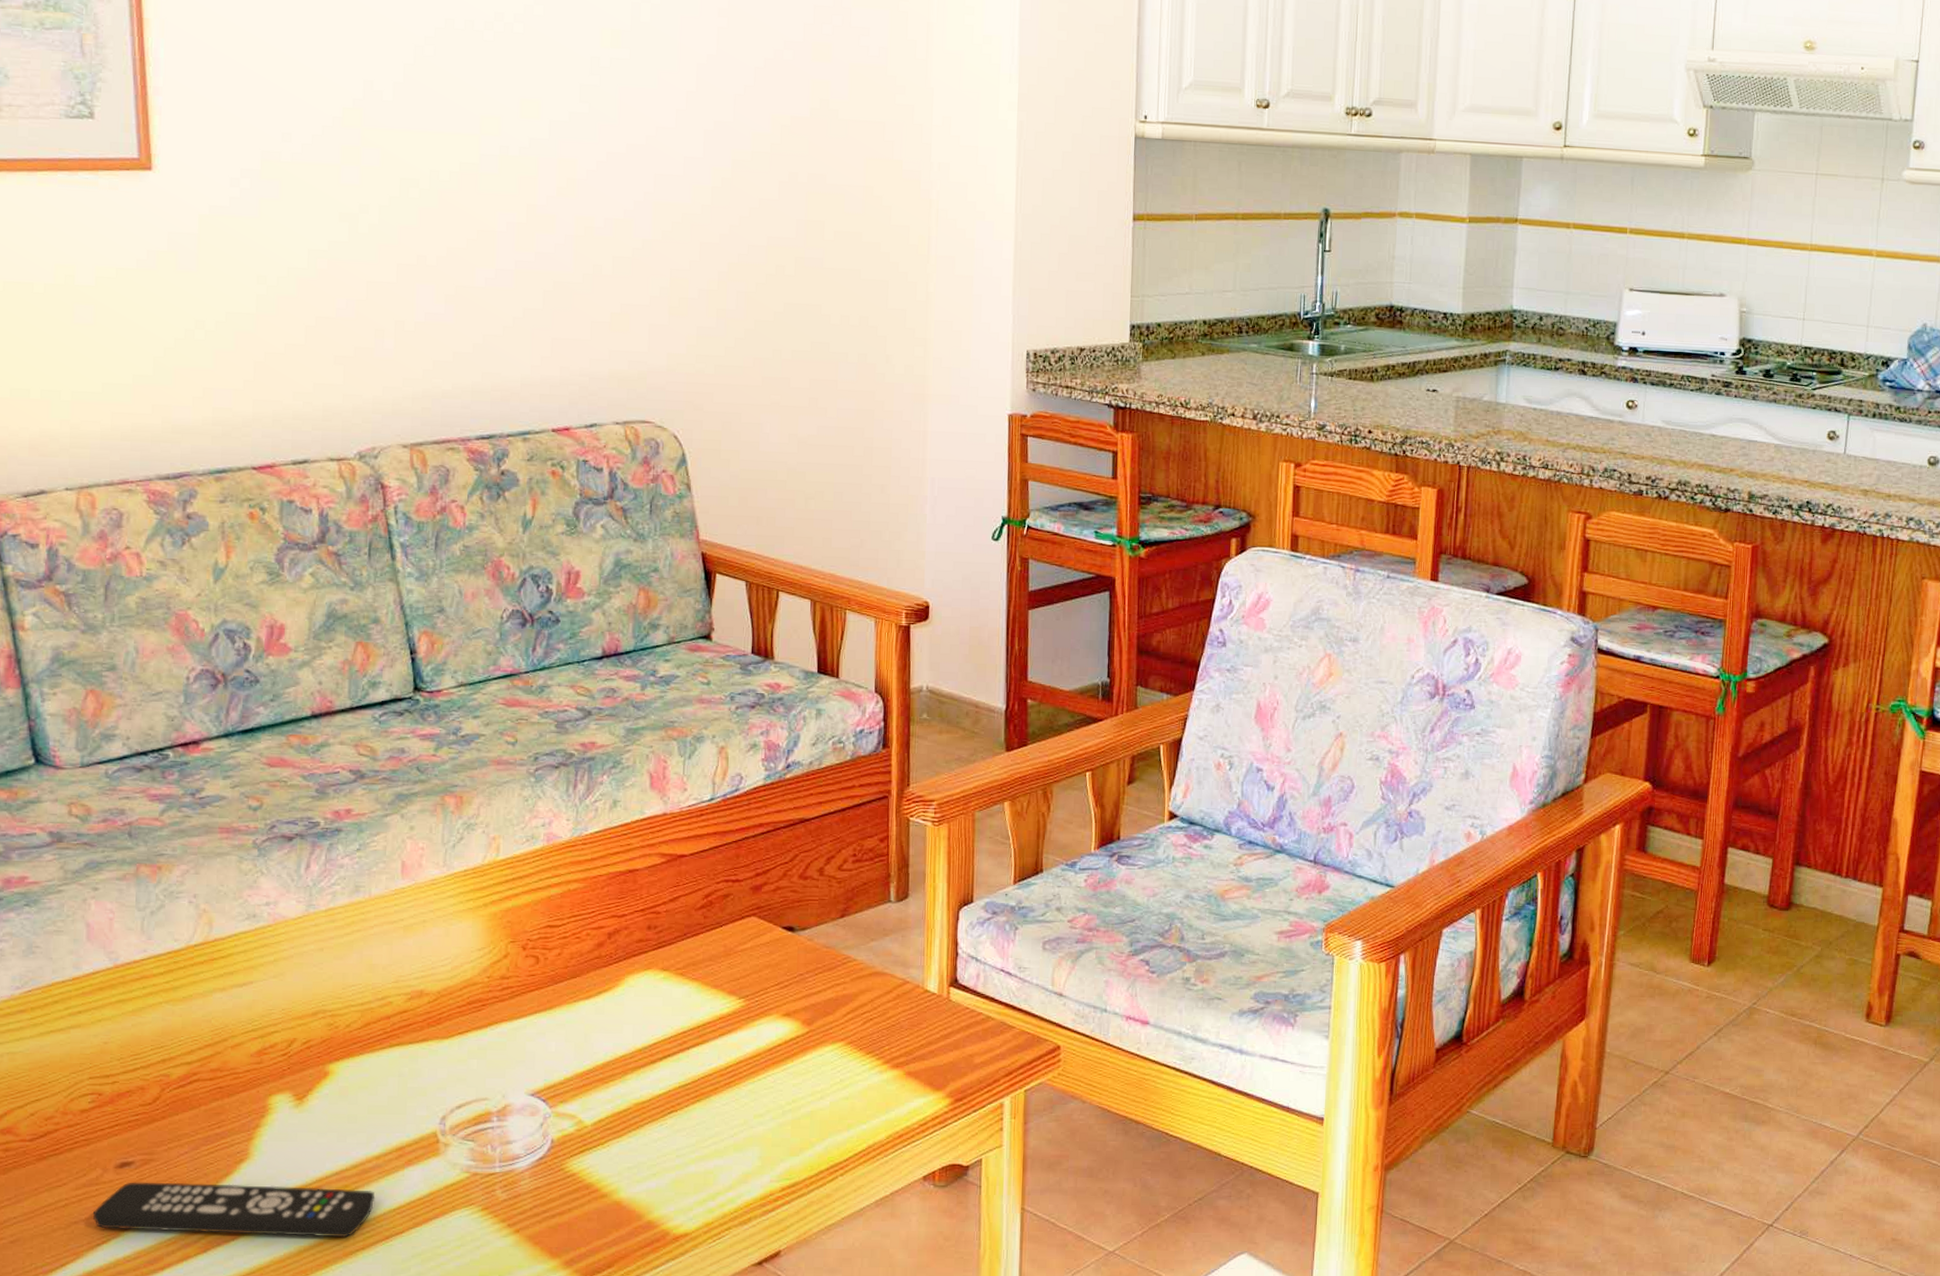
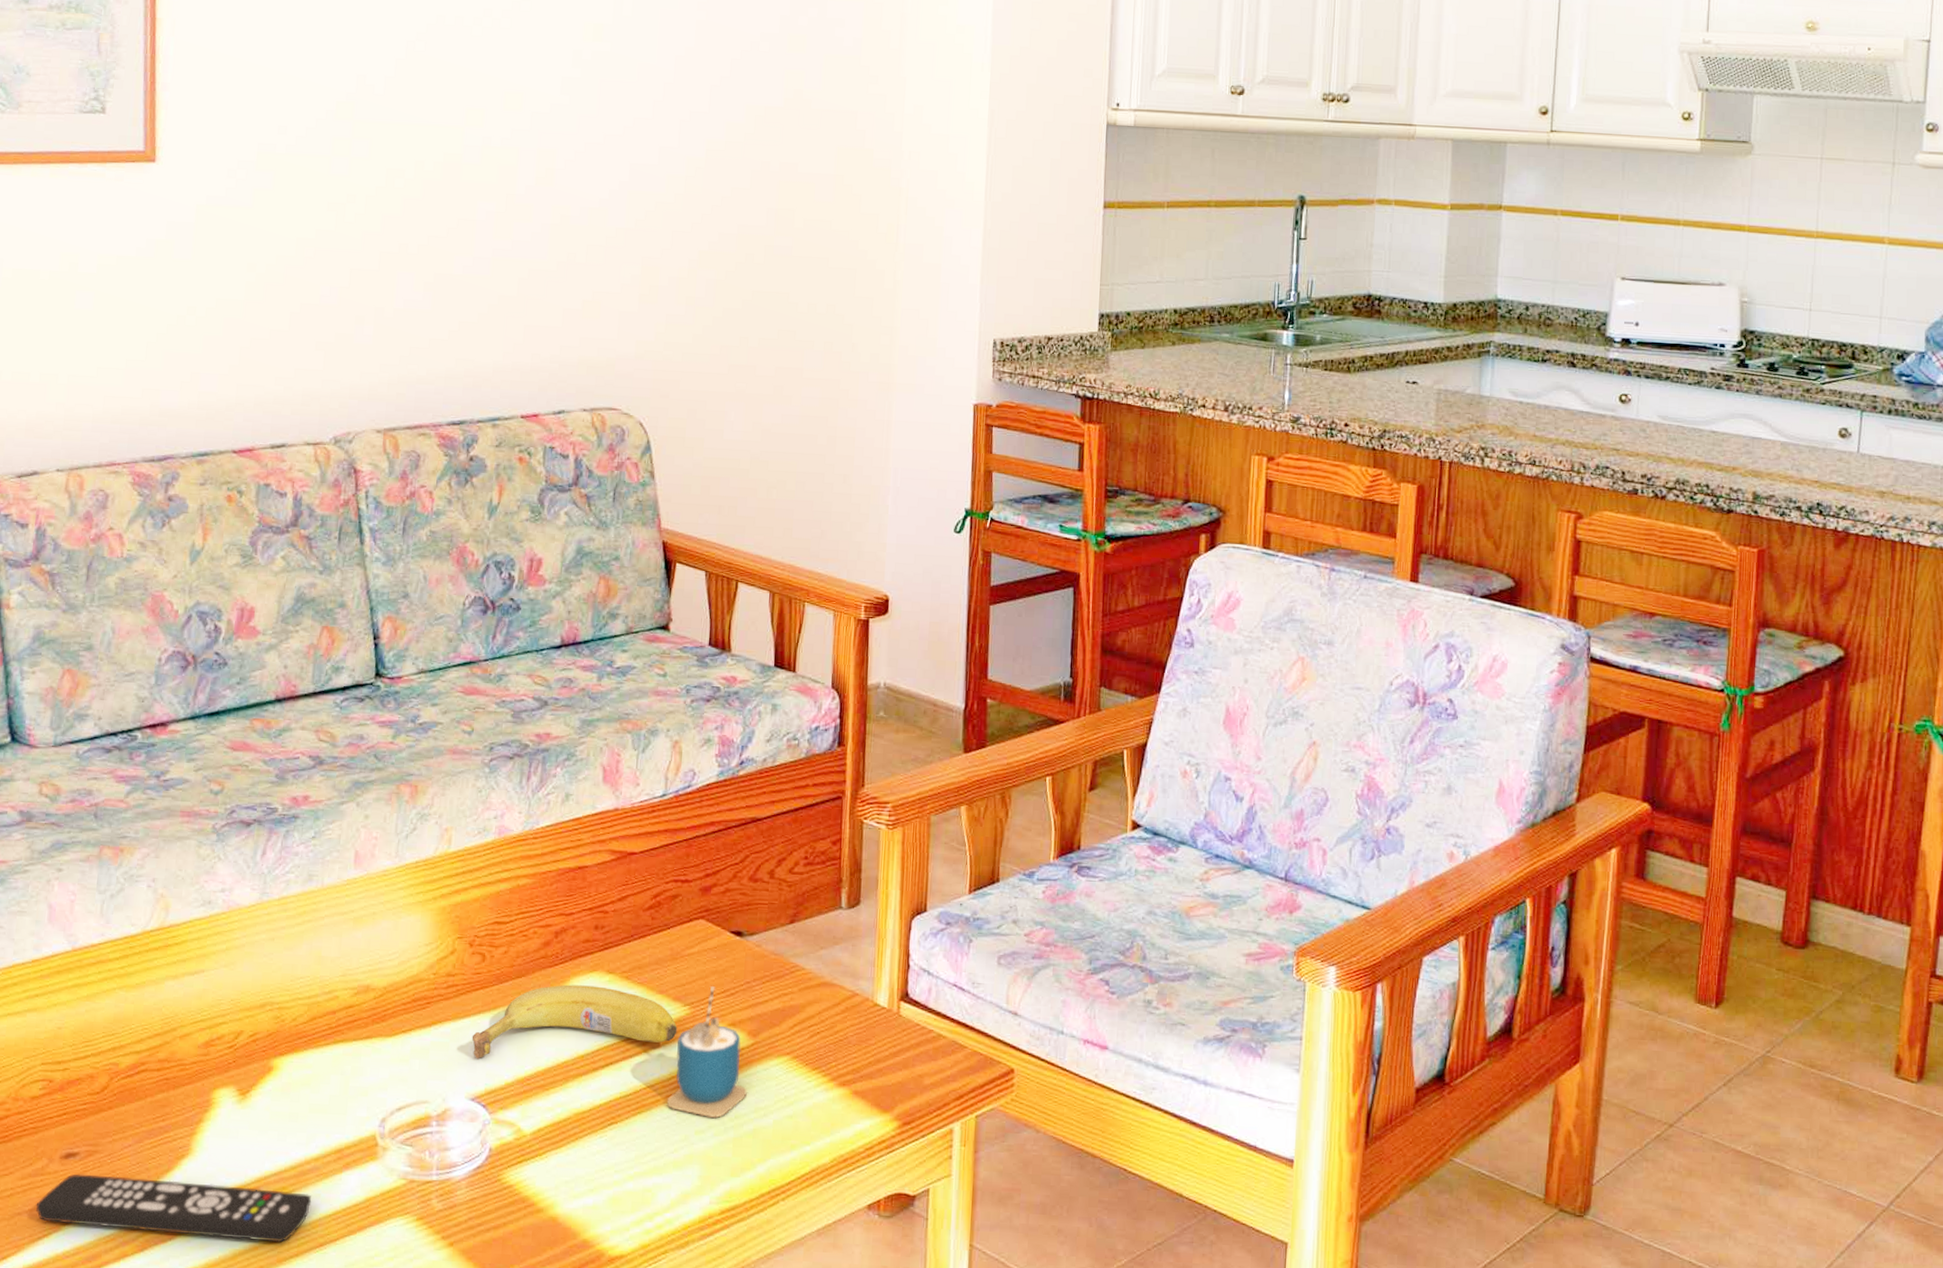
fruit: none [529,983,733,1056] -> present [471,984,678,1059]
cup: none [725,978,805,1103] -> present [666,985,748,1119]

